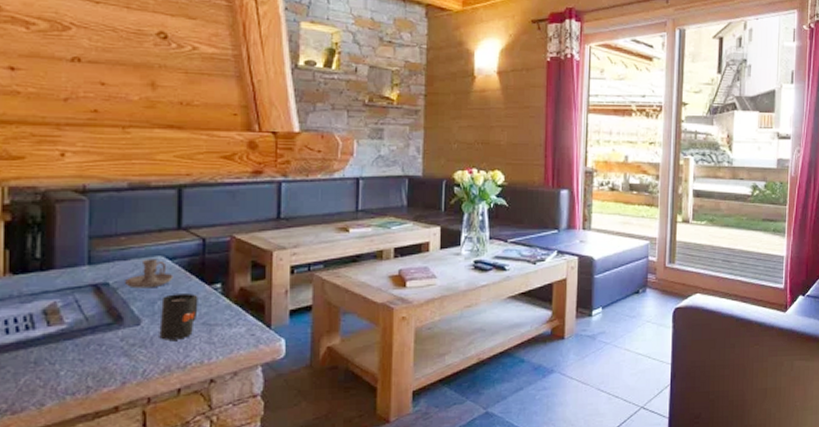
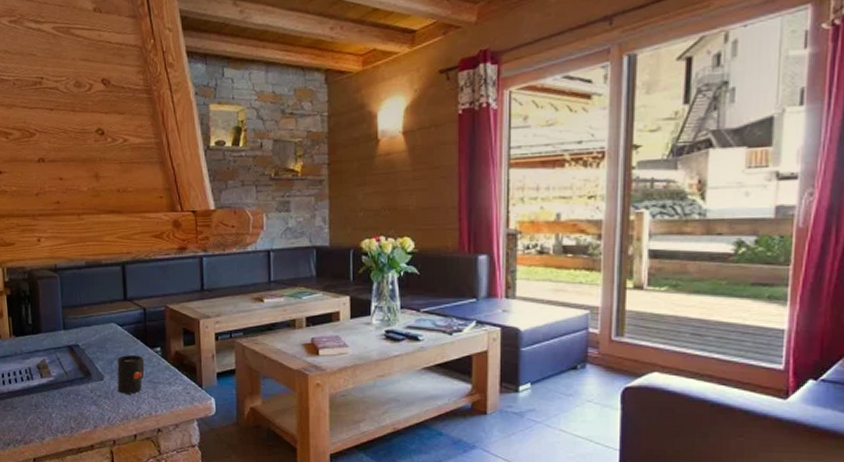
candle holder: present [125,259,173,289] -> none [90,325,124,350]

